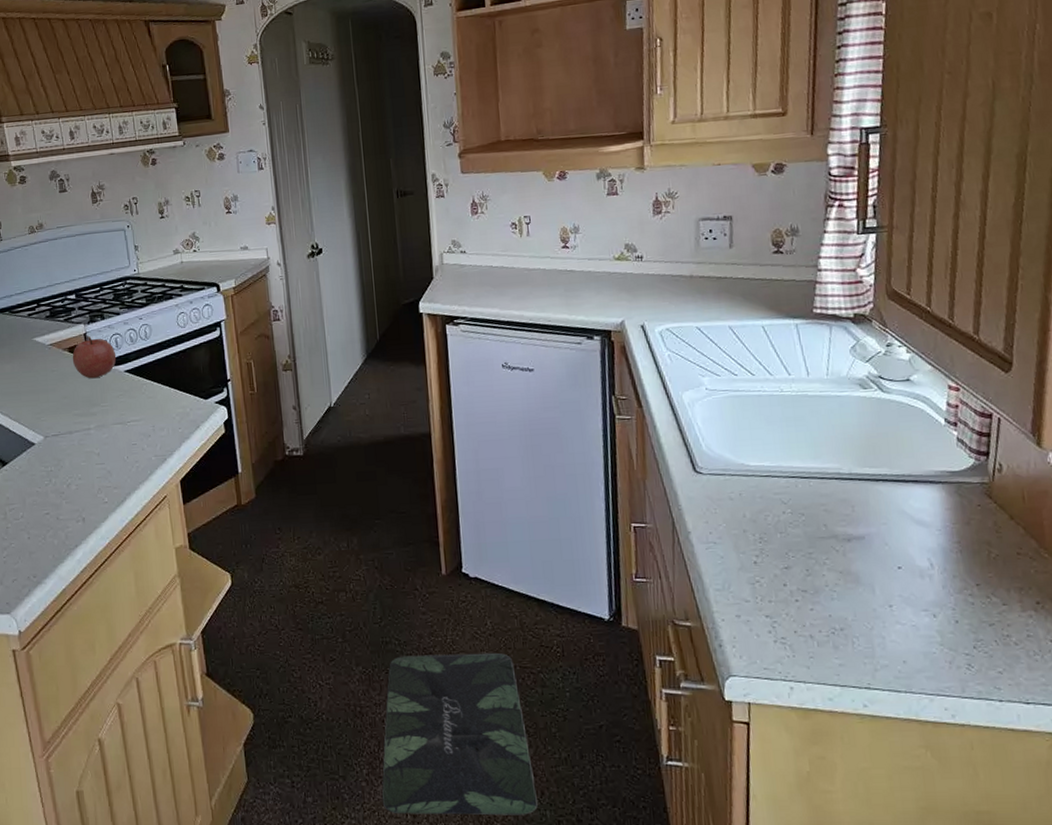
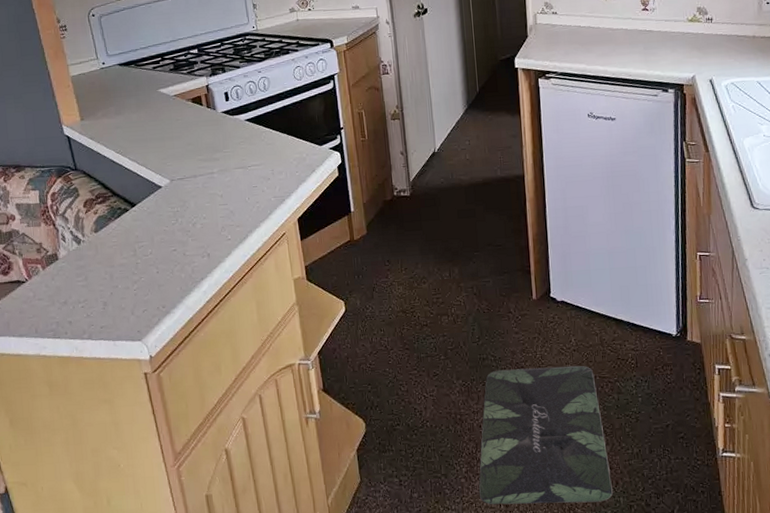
fruit: present [72,336,117,379] -> none [195,88,237,127]

